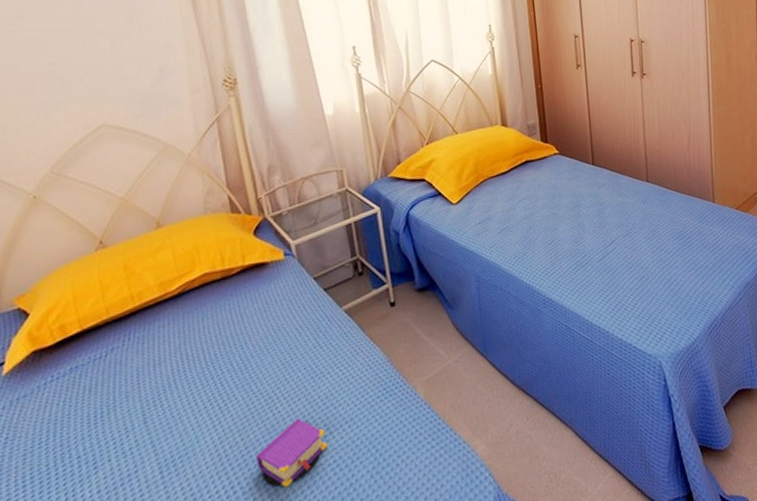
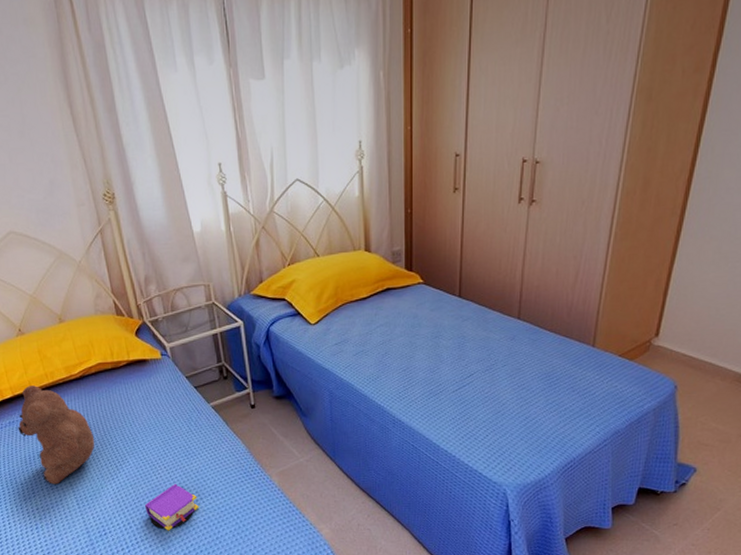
teddy bear: none [82,313,192,451] -> present [18,386,95,485]

